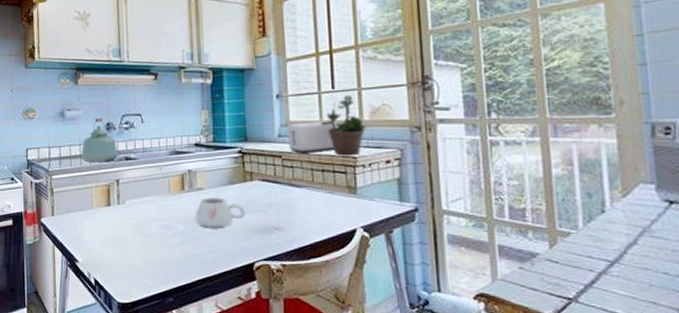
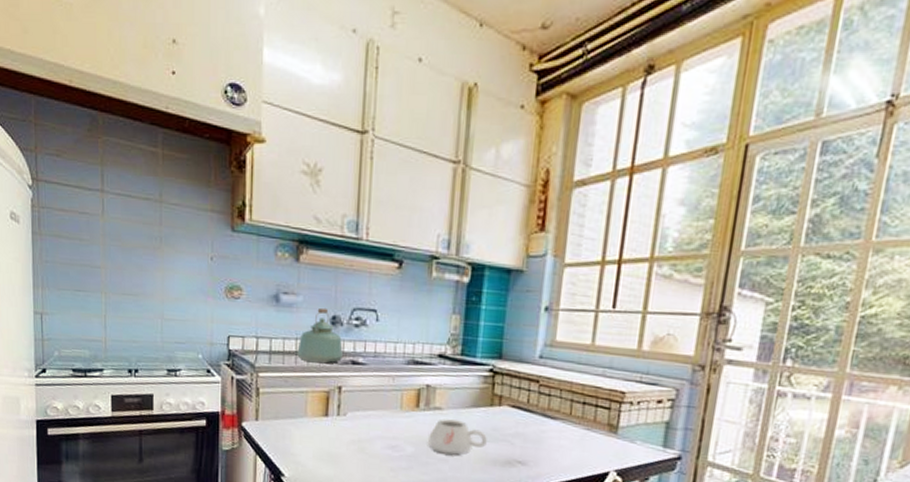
toaster: present [287,121,338,153] -> none [549,344,612,382]
potted plant: present [320,95,367,155] -> none [591,318,644,389]

